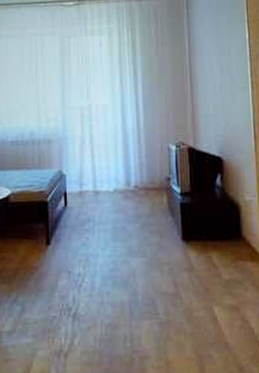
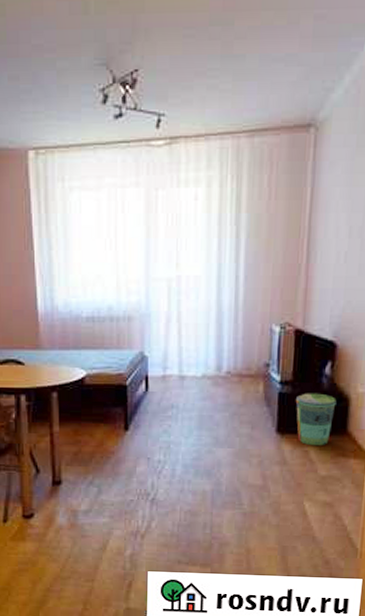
trash can: none [195,202,229,252] -> present [295,393,337,446]

